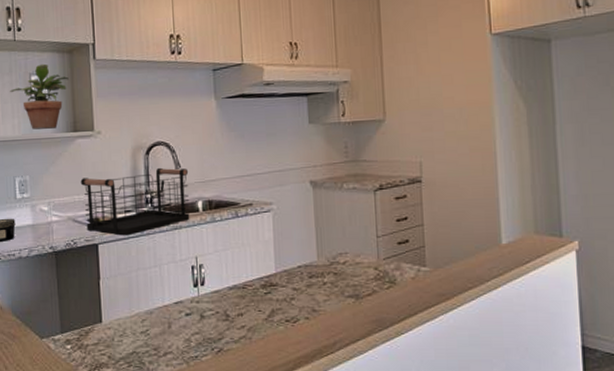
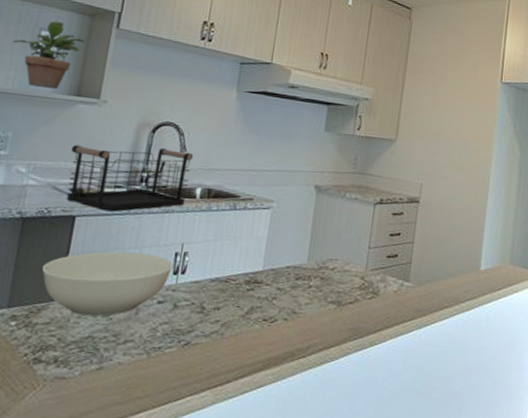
bowl: none [81,270,192,334] -> present [42,252,173,317]

